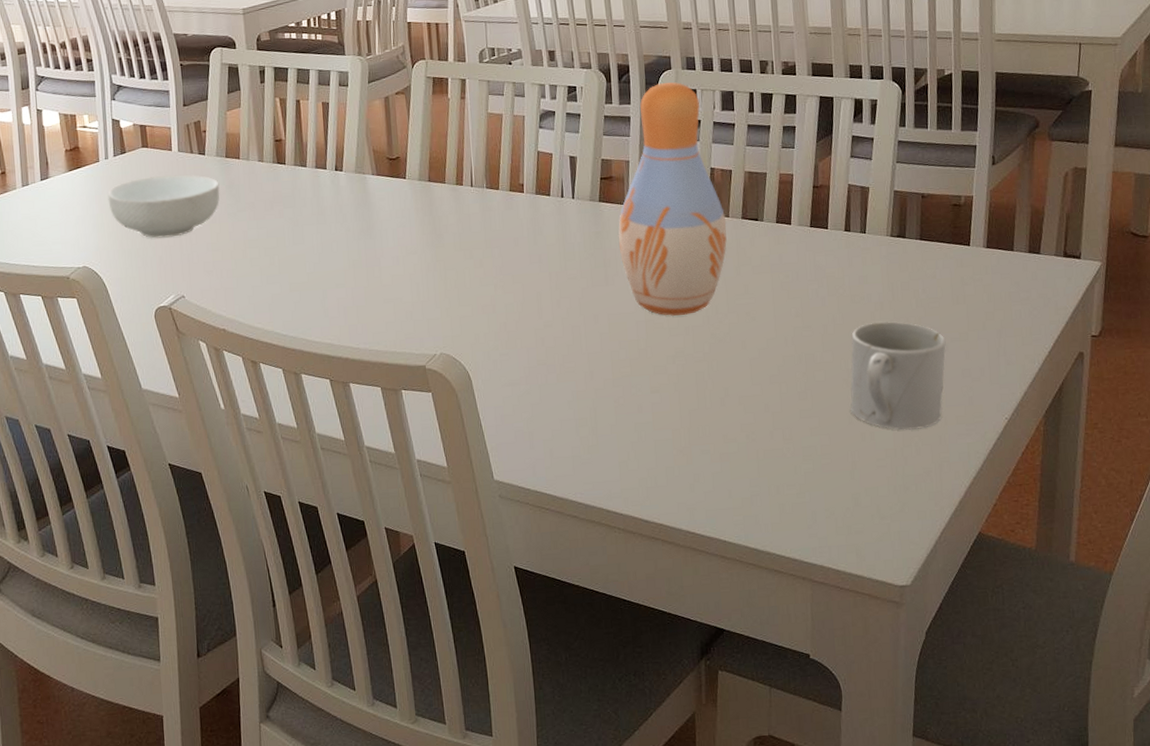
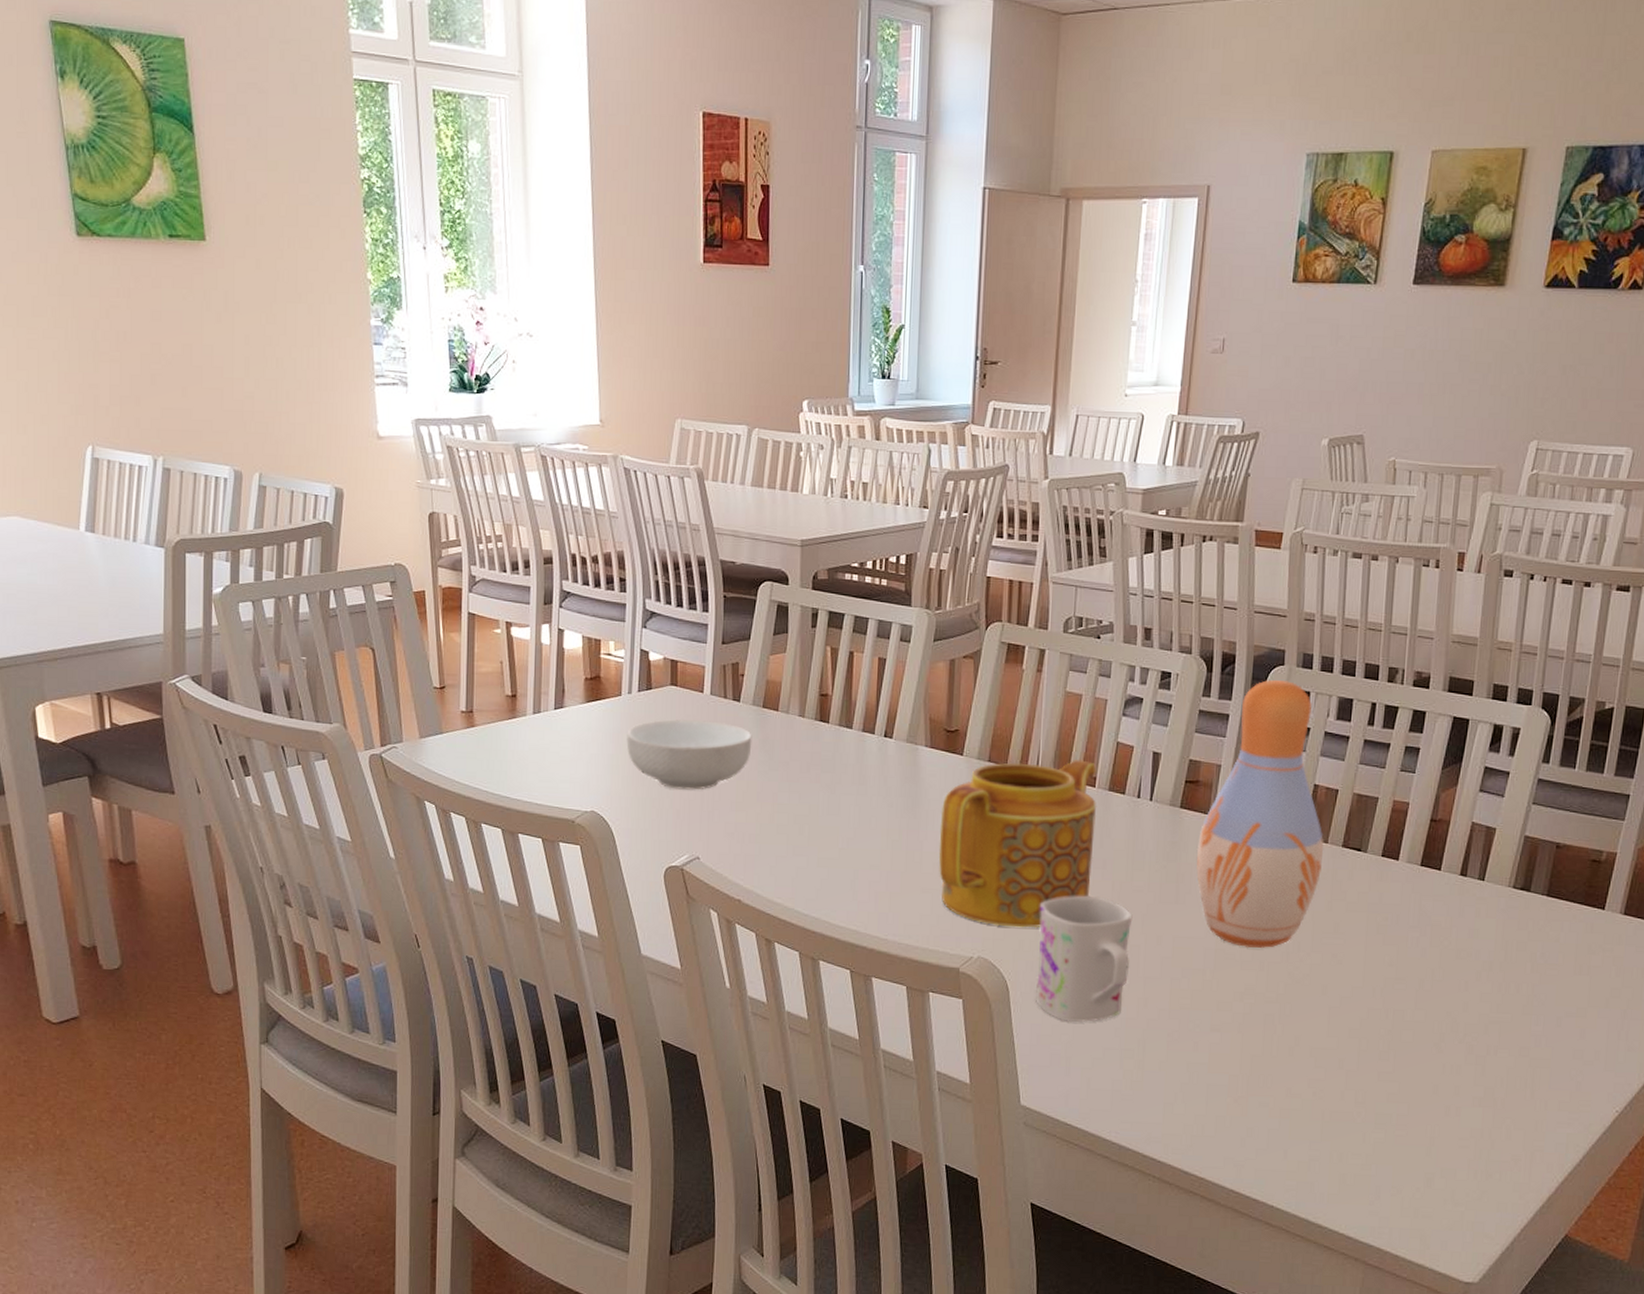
teapot: none [392,170,530,324] -> present [939,760,1097,928]
mug: none [489,287,574,401] -> present [1036,895,1133,1022]
mug: present [850,321,946,431] -> none [1437,983,1560,1111]

